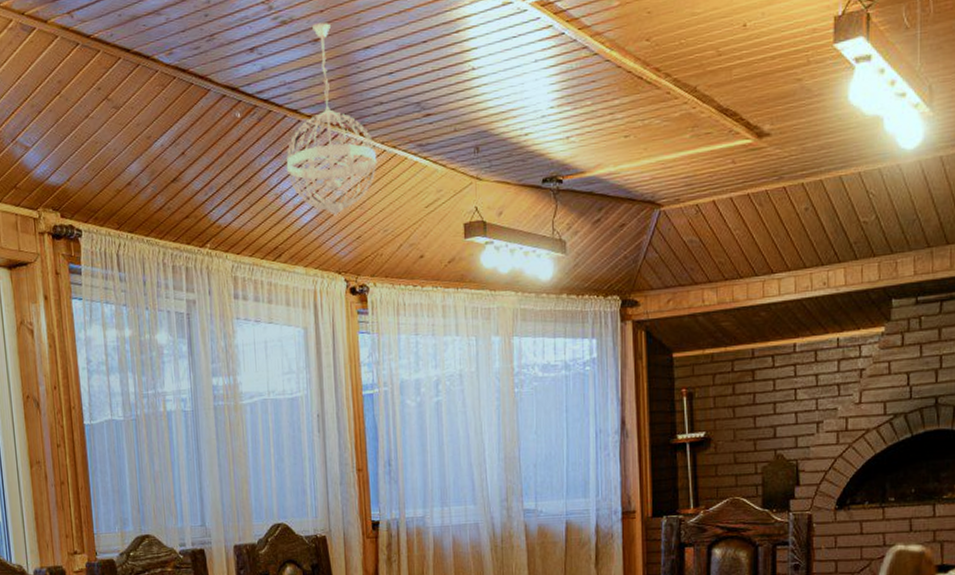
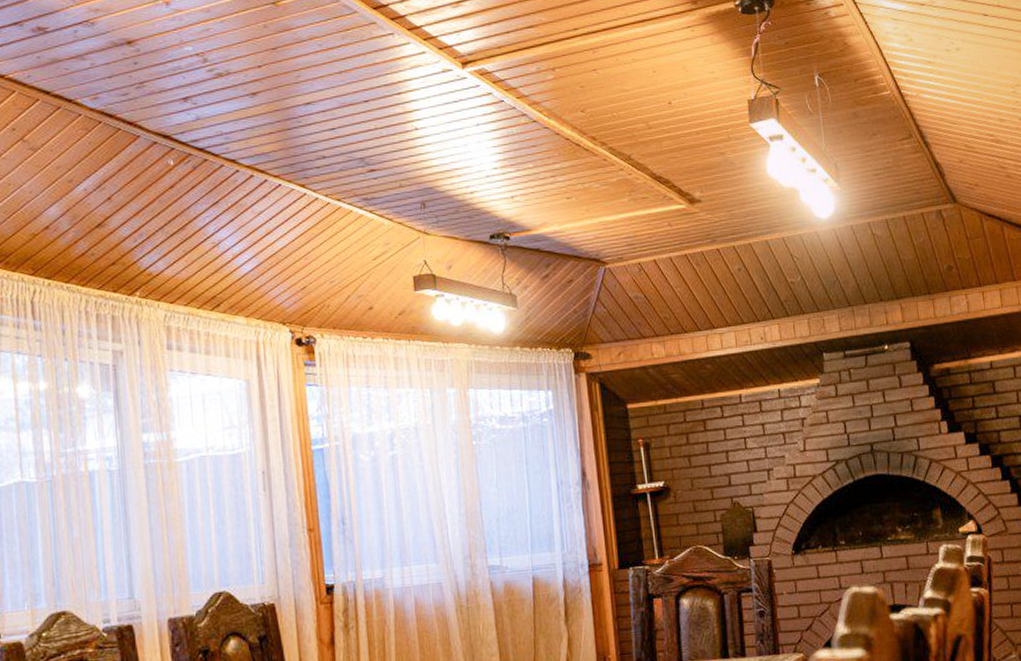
chandelier: present [286,23,377,217] -> none [224,78,321,267]

